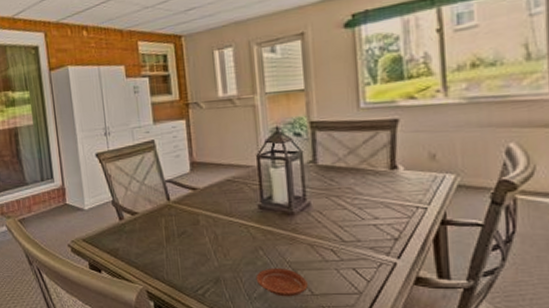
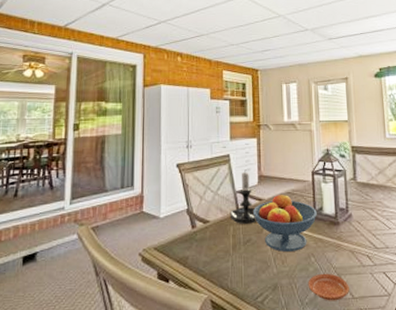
candle holder: none [159,156,192,215] -> present [229,169,257,224]
fruit bowl: none [186,182,265,244] -> present [252,194,317,252]

